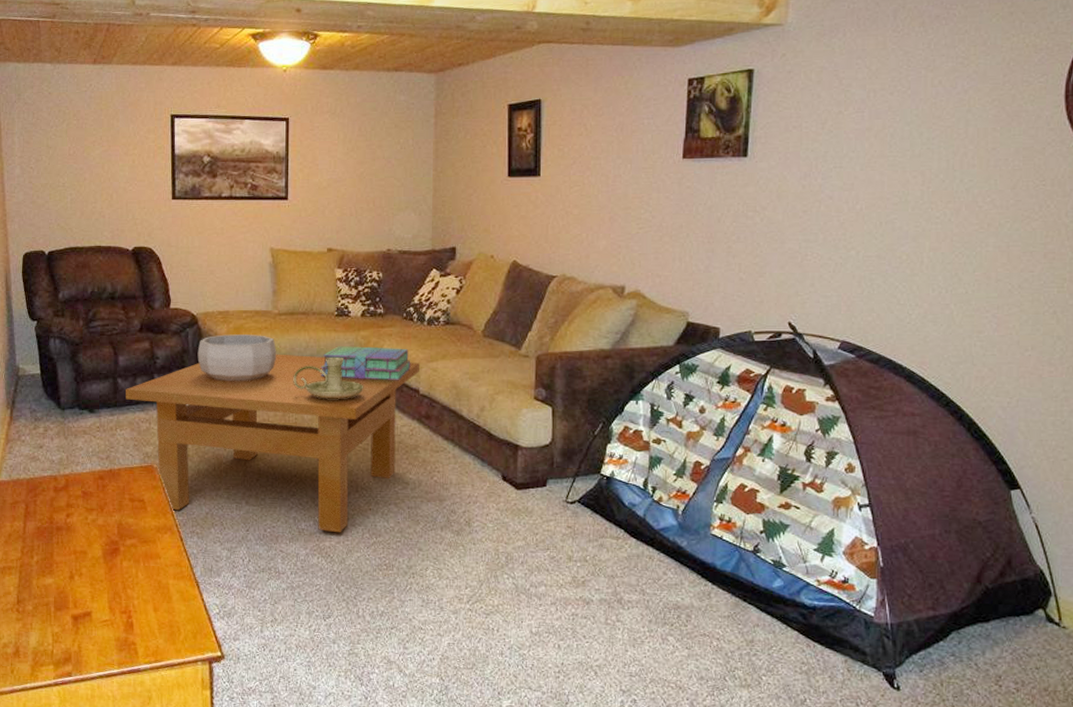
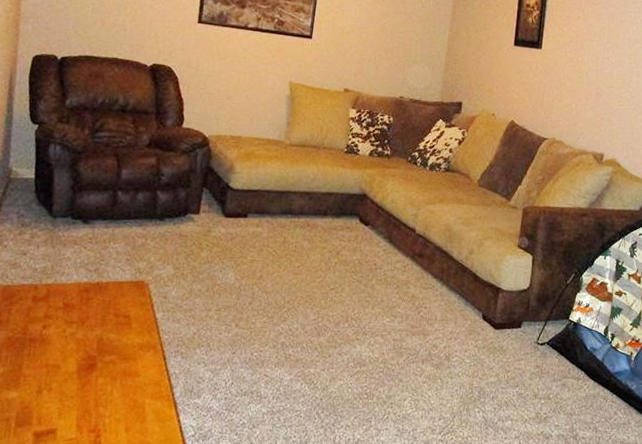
table: present [126,354,419,533] -> none [124,182,418,361]
decorative bowl: present [197,334,277,381] -> none [204,158,285,206]
candle holder: present [293,357,364,399] -> none [296,190,365,232]
stack of books: present [321,346,411,380] -> none [324,181,411,219]

